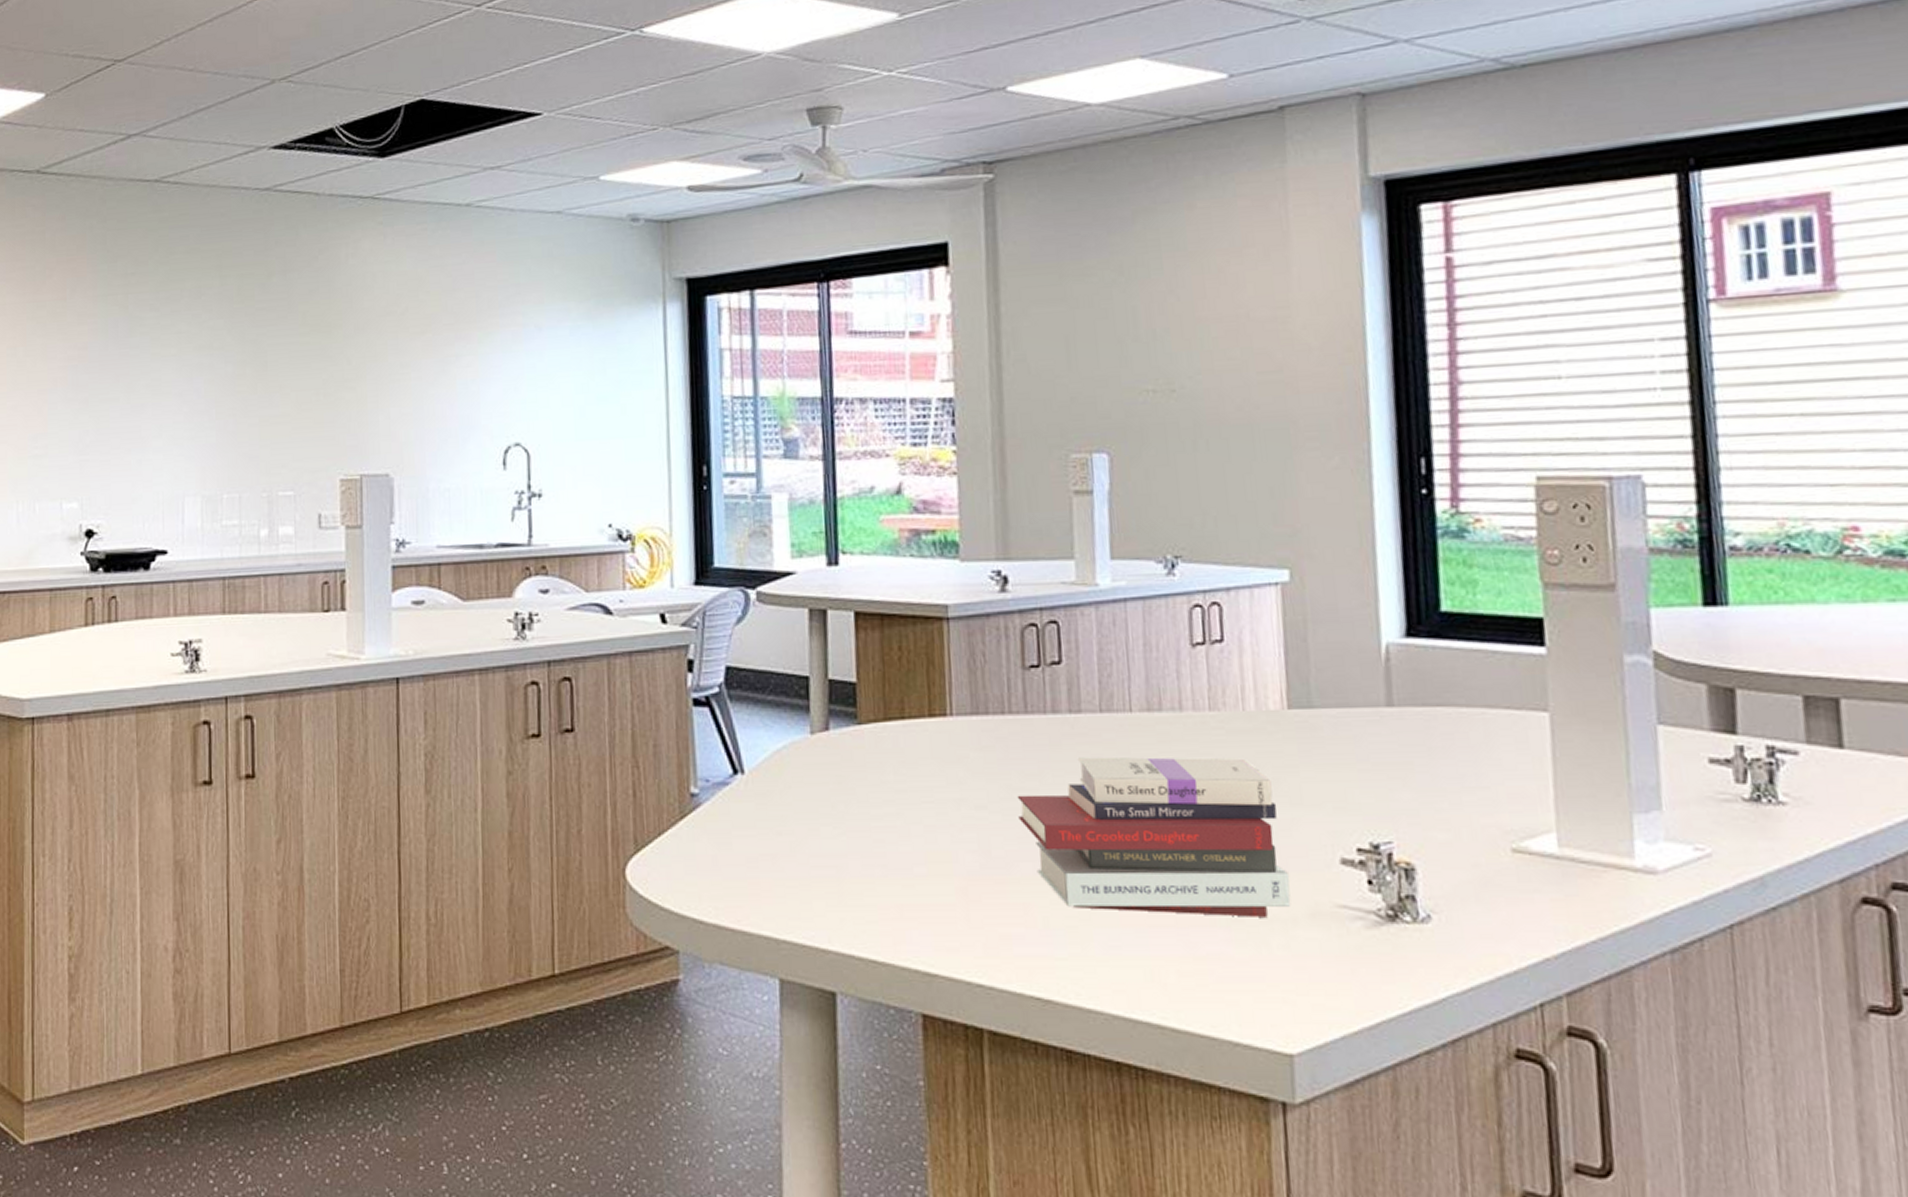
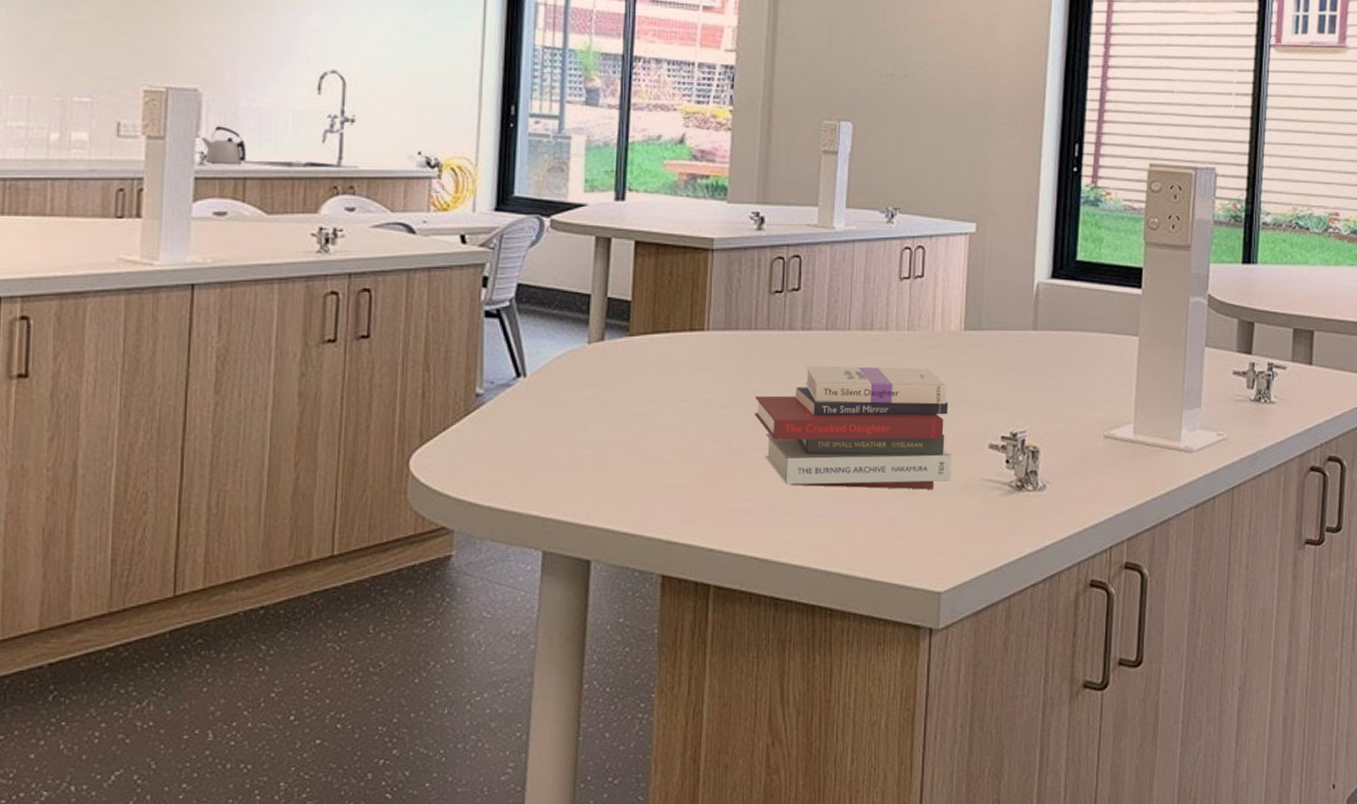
kettle: none [395,511,440,552] -> present [200,126,247,166]

